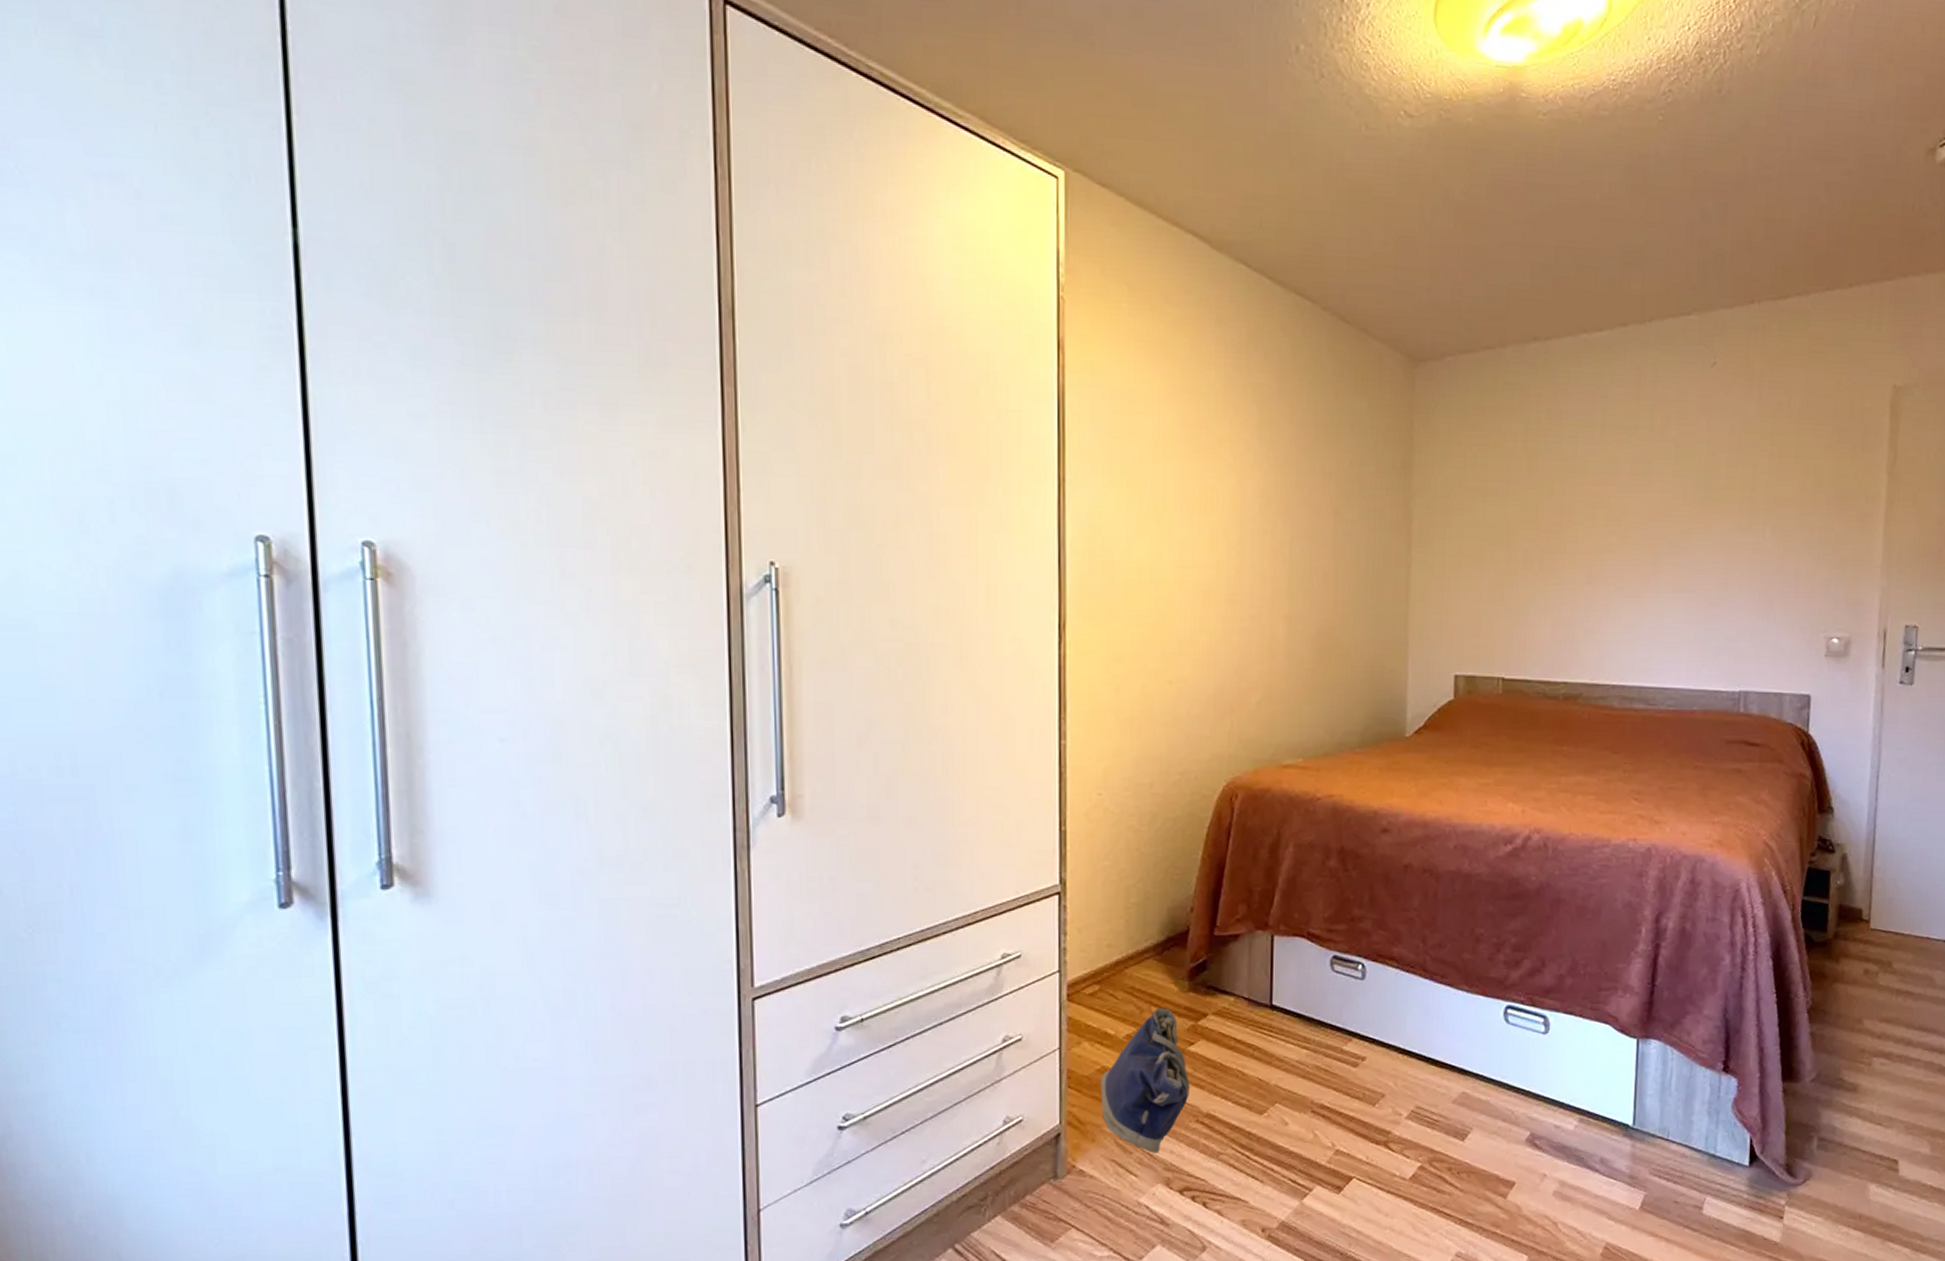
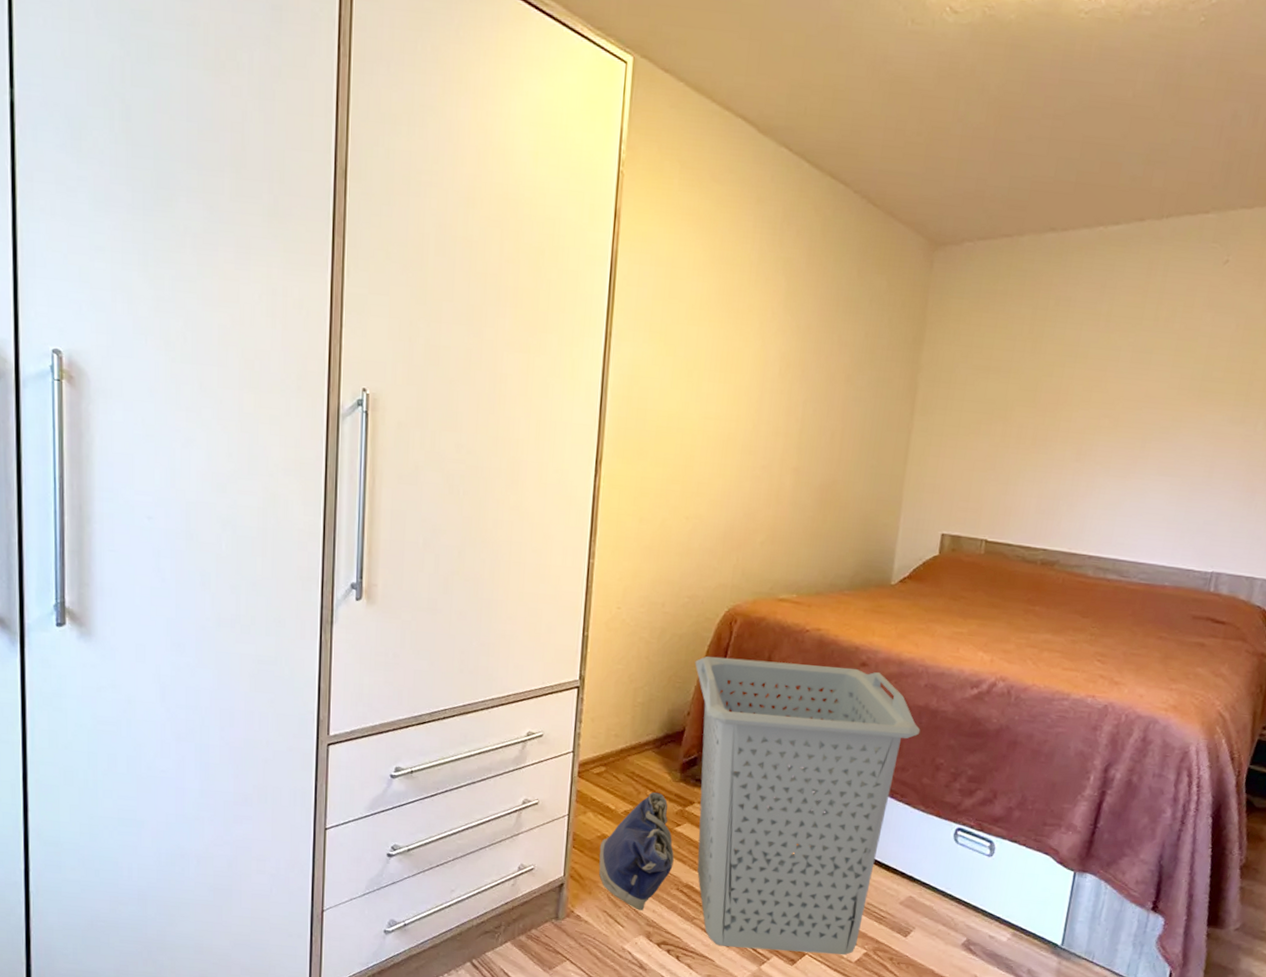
laundry basket: none [1194,836,1455,1183] -> present [695,656,921,955]

